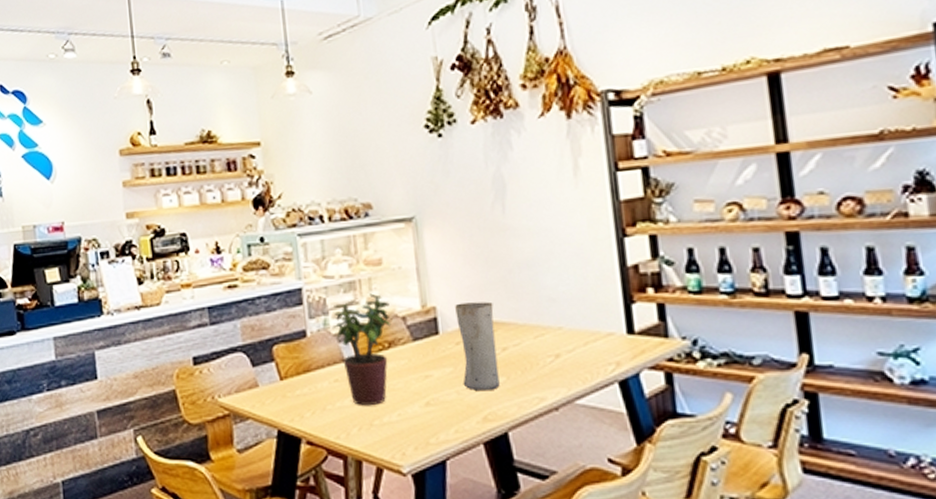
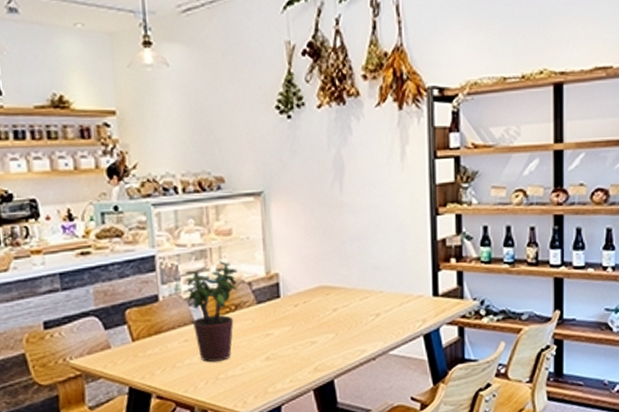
vase: present [455,301,500,391] -> none [295,269,329,346]

